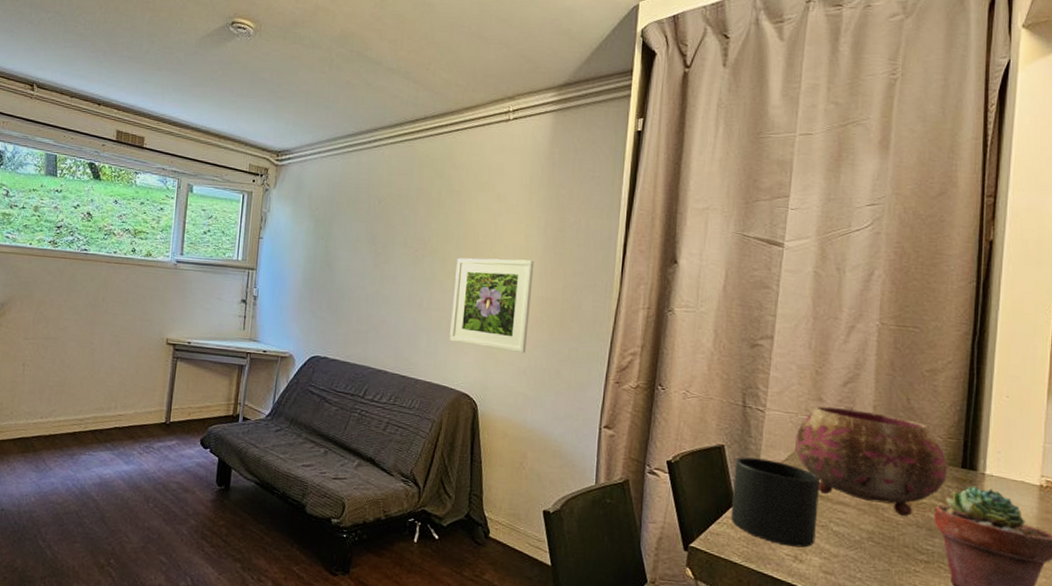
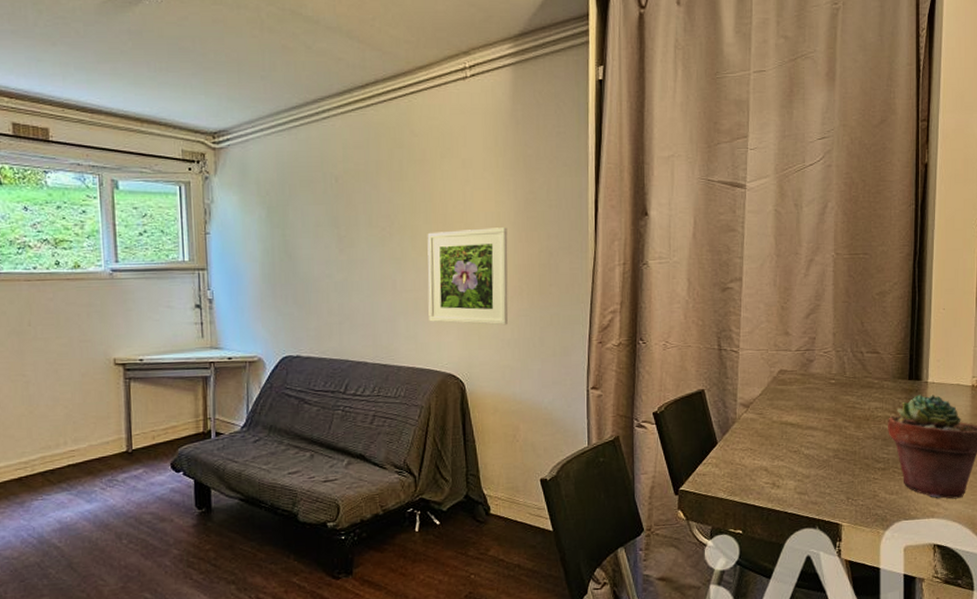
mug: present [730,457,820,548] -> none [714,397,790,475]
bowl: present [795,406,947,516] -> none [767,338,897,431]

